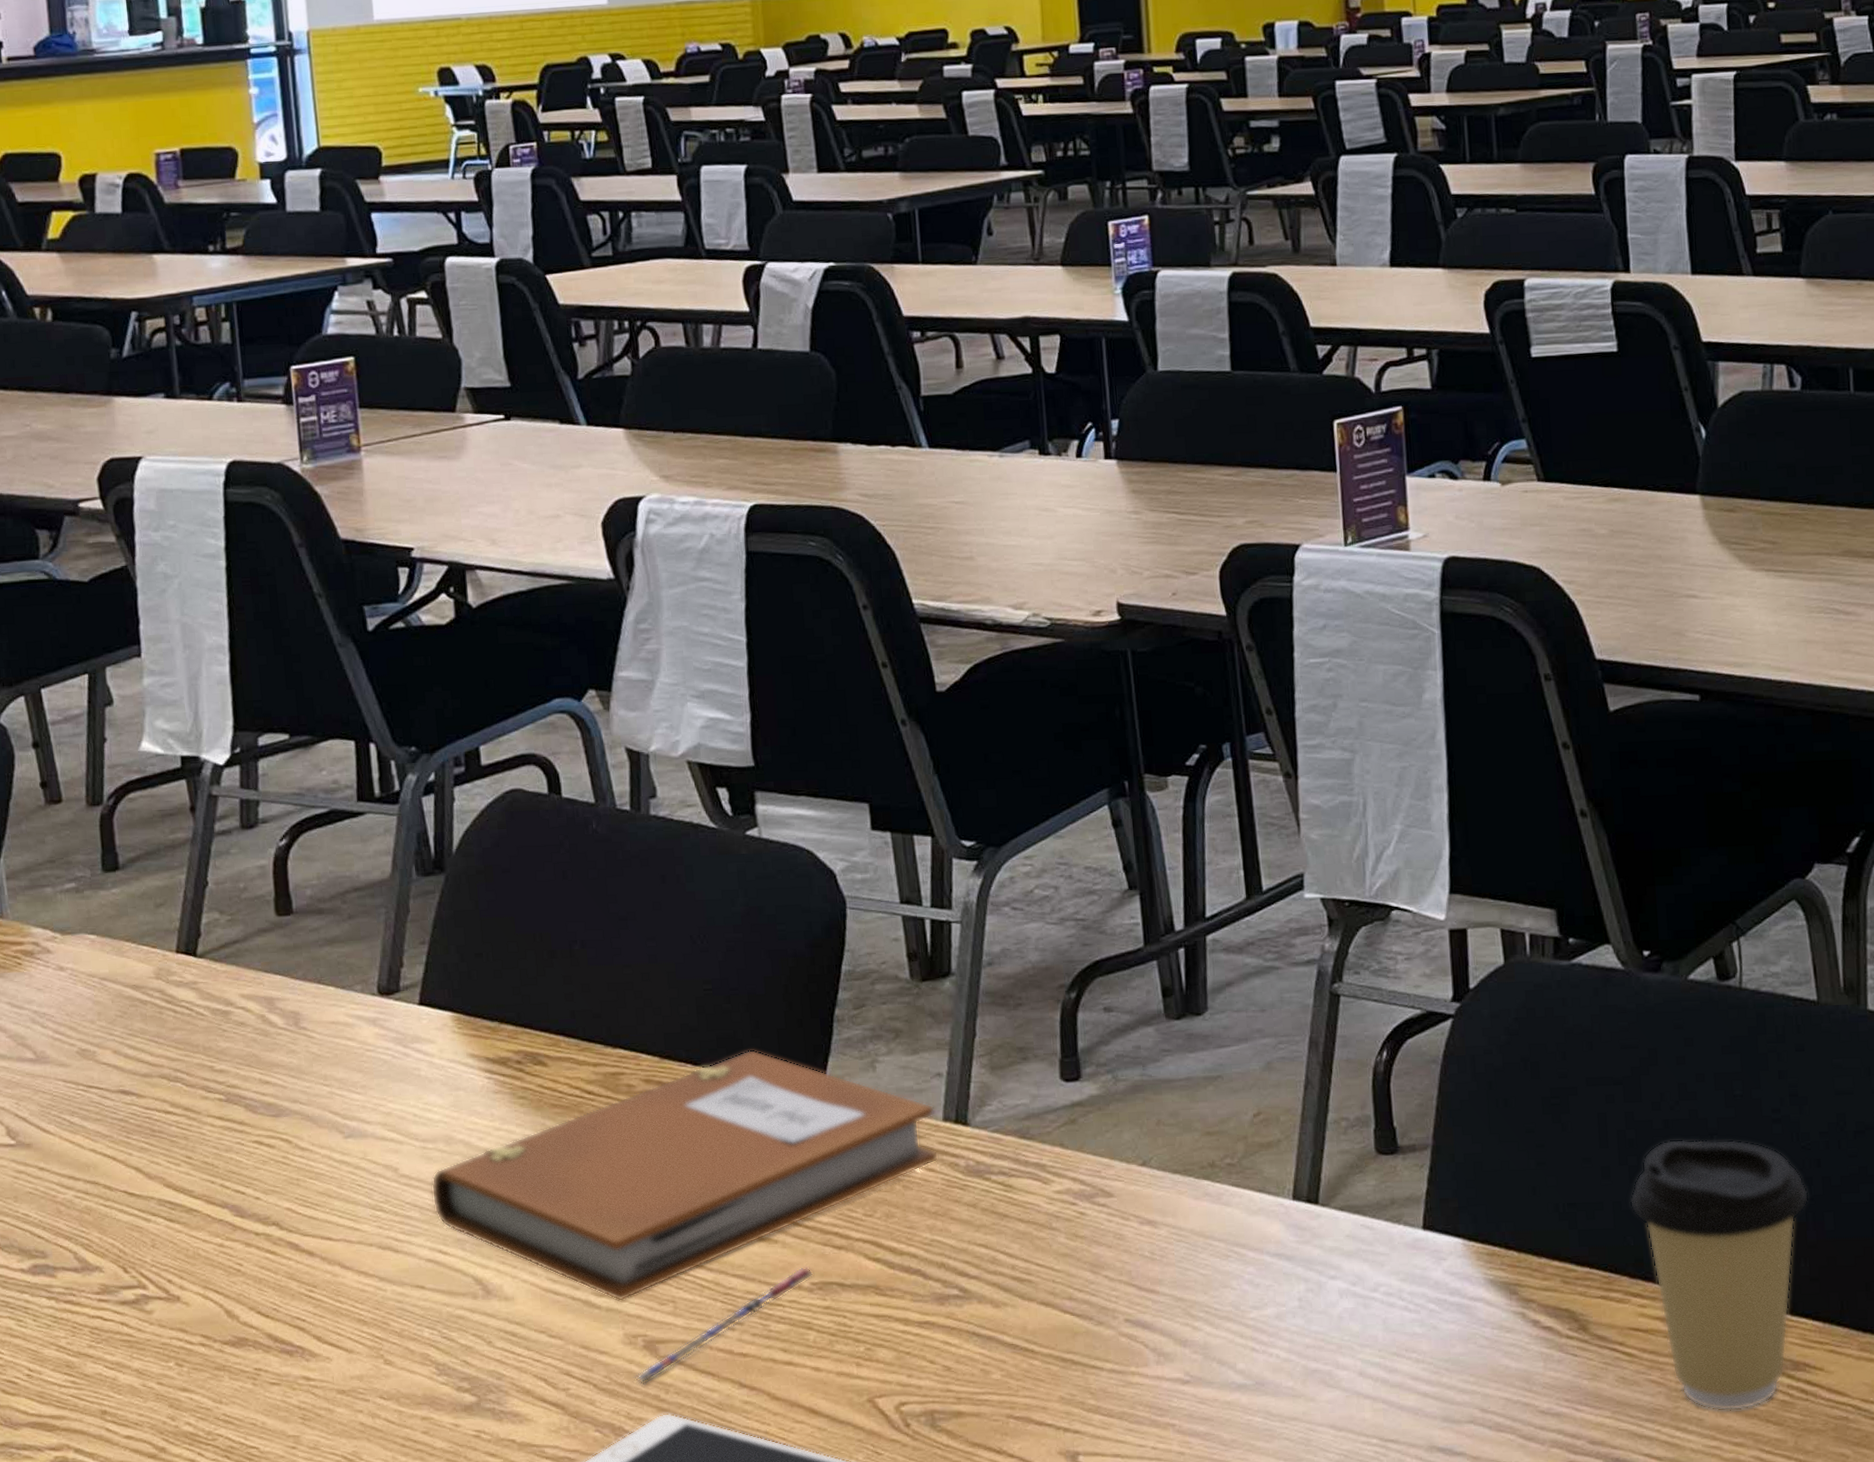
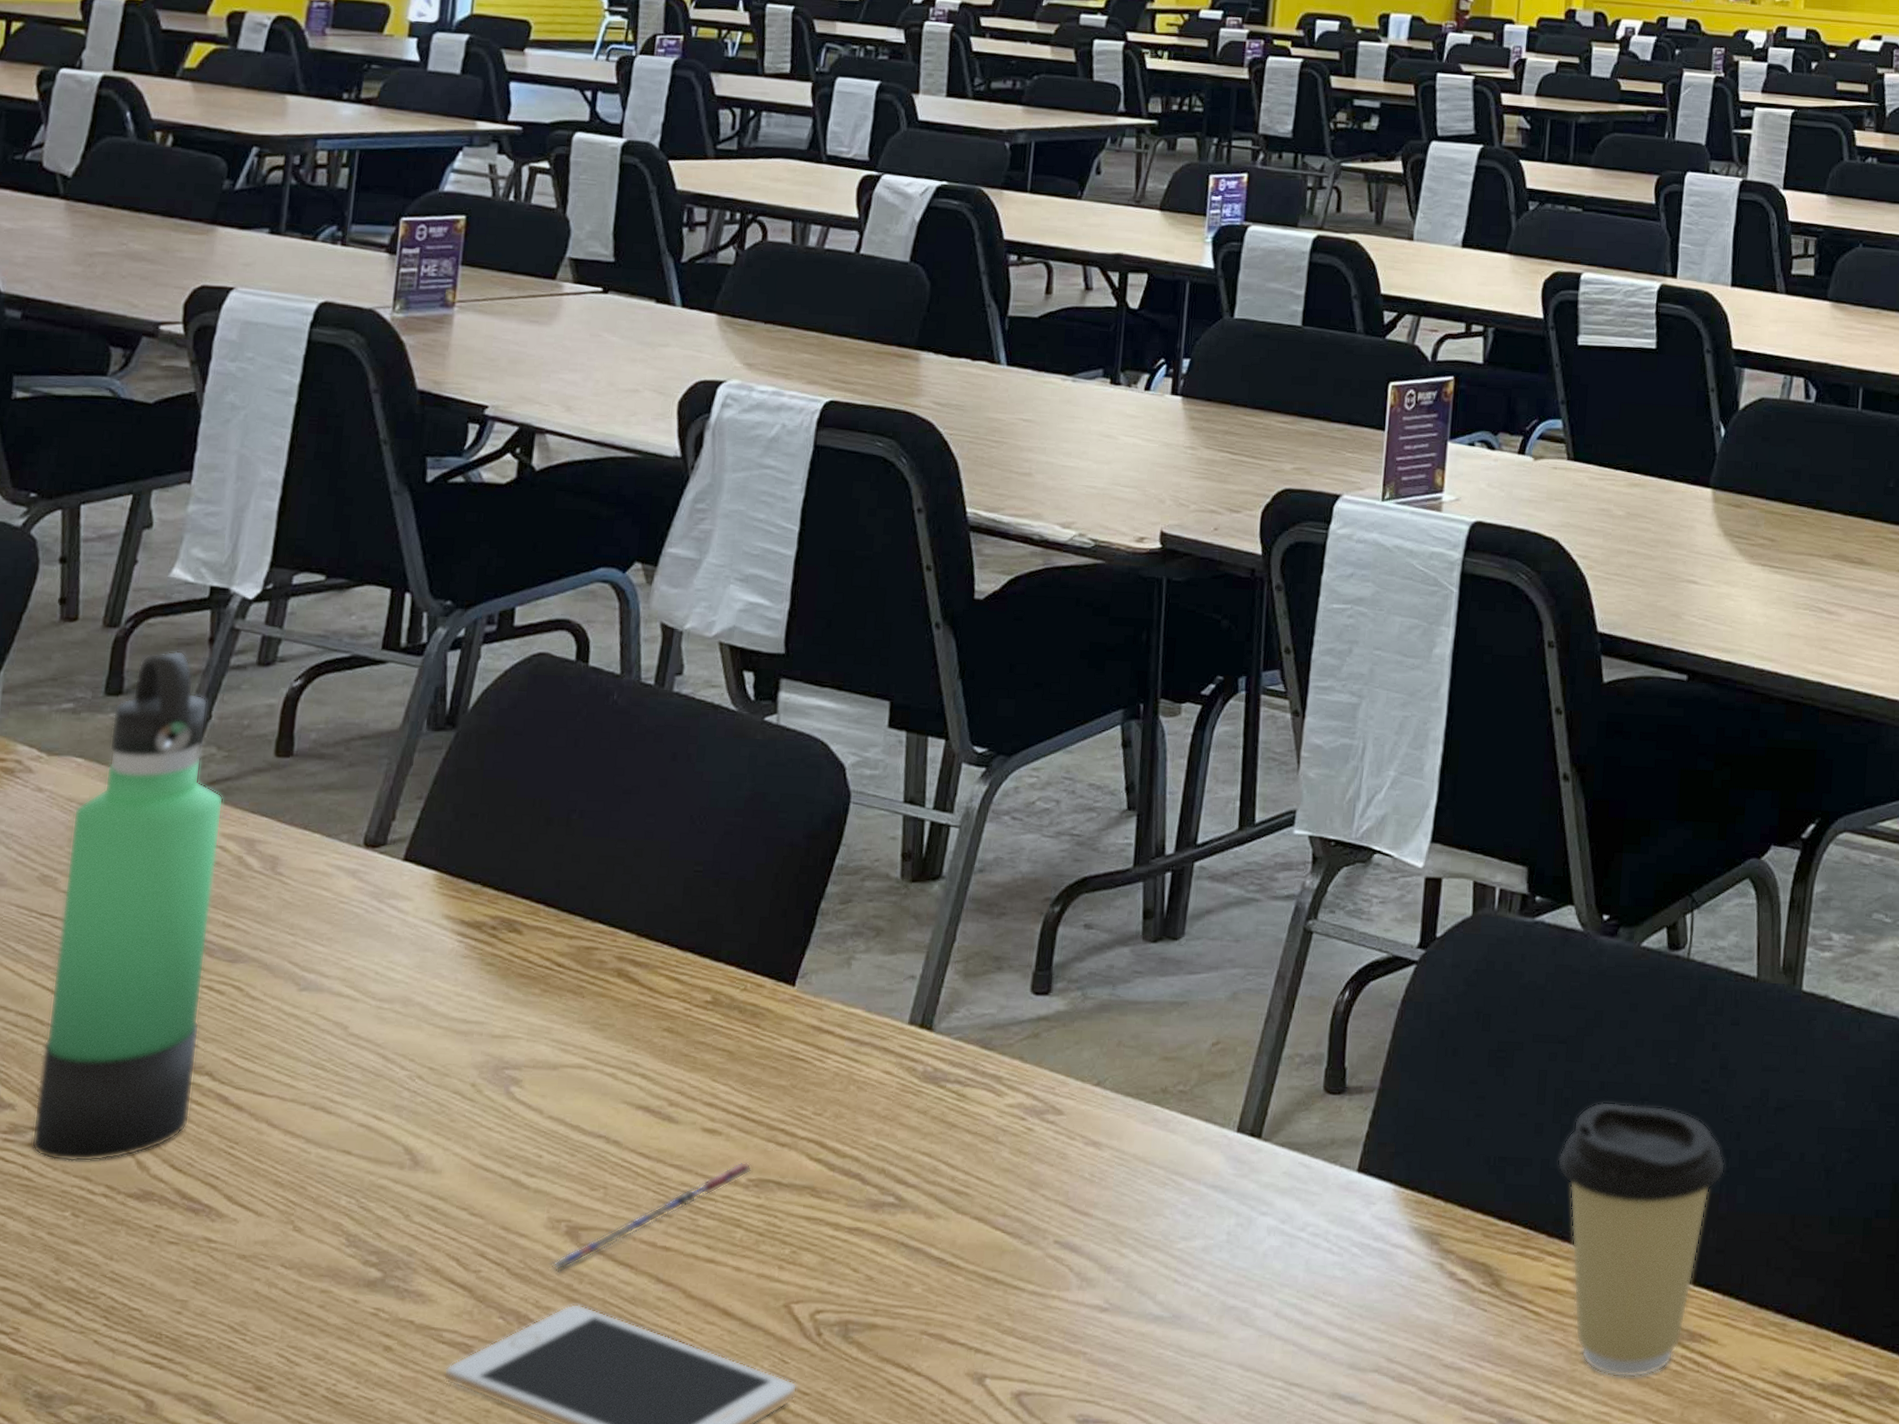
thermos bottle: none [97,822,267,1316] -> present [31,650,224,1162]
notebook: present [431,1049,939,1301] -> none [377,935,903,1183]

